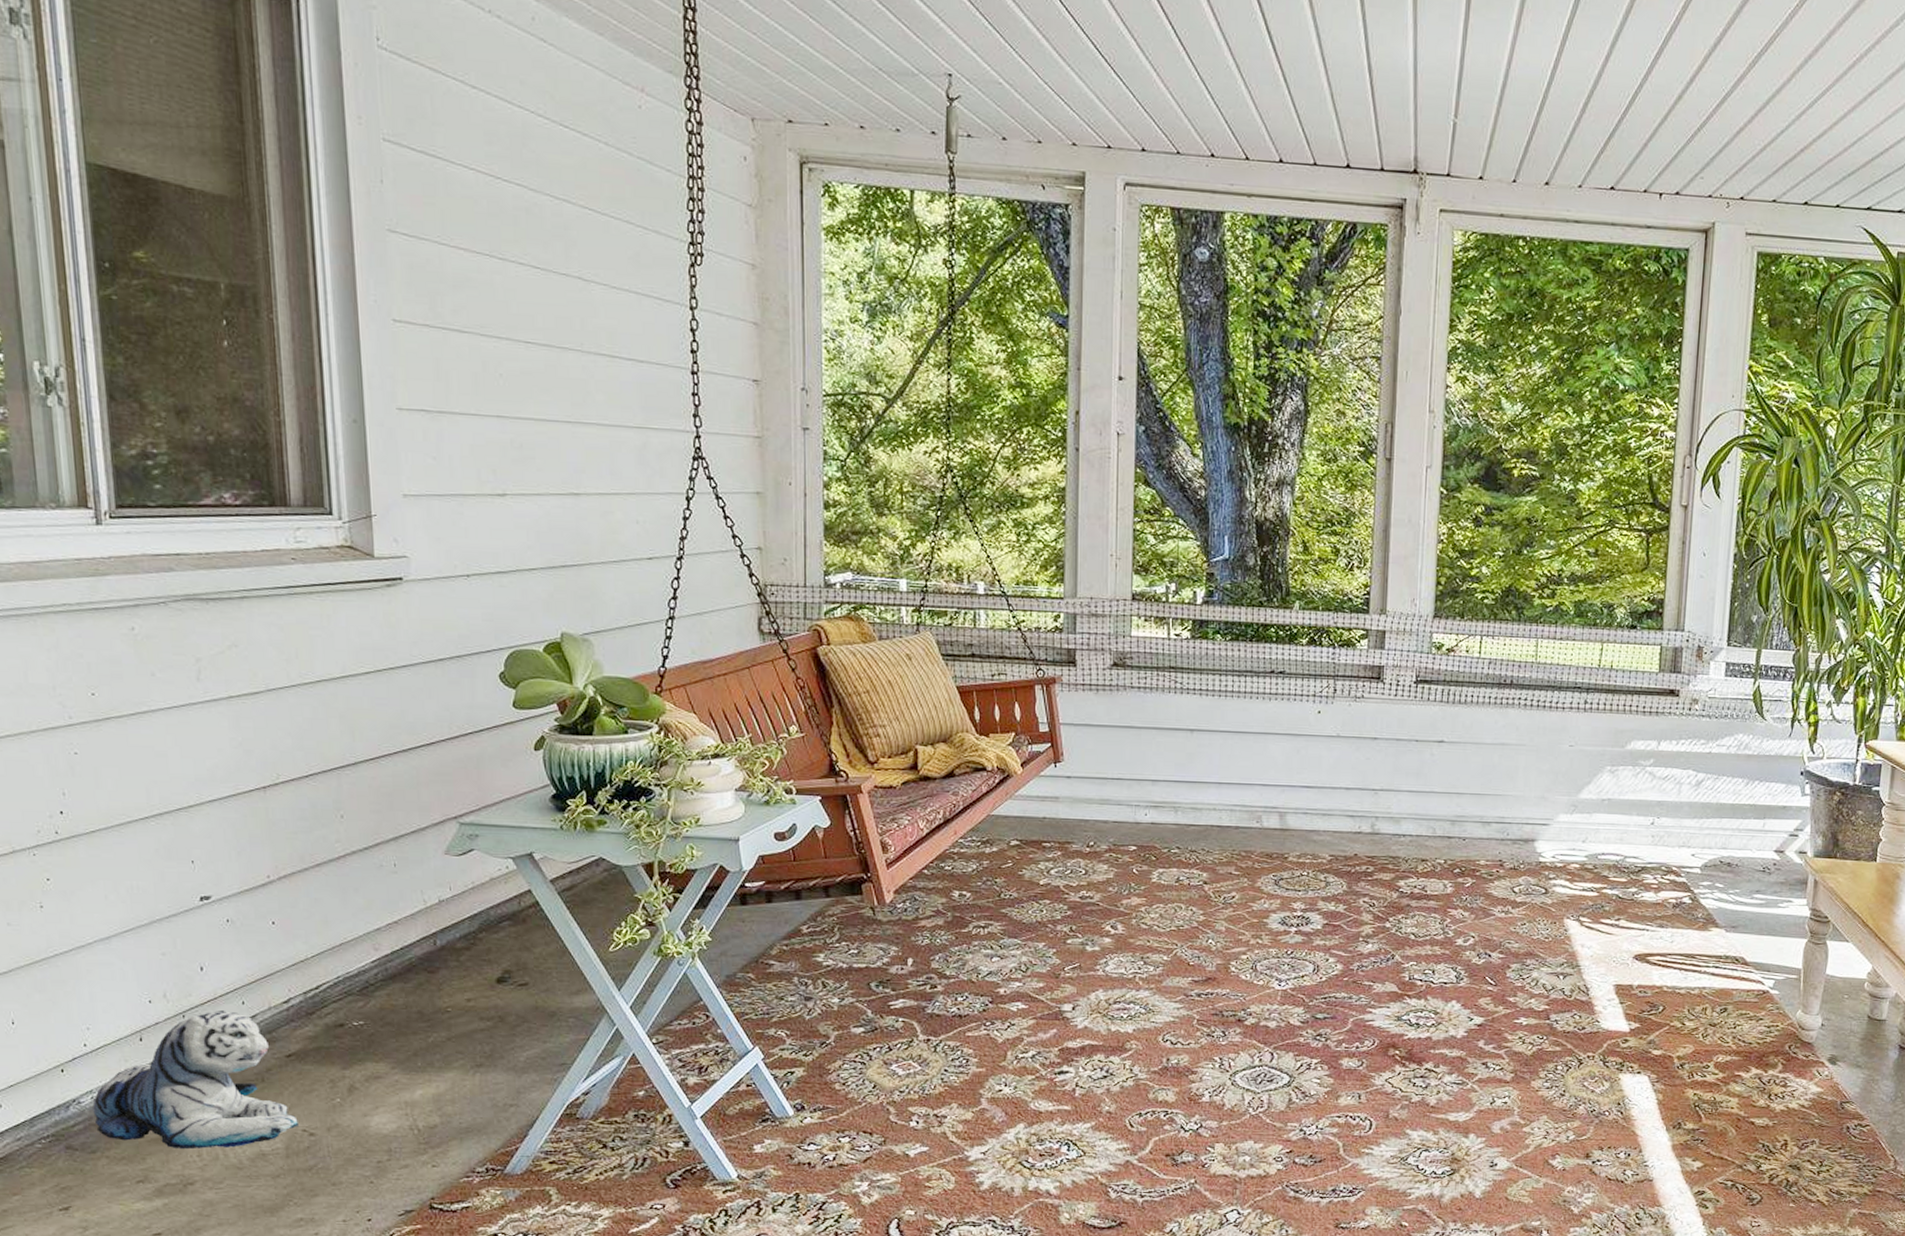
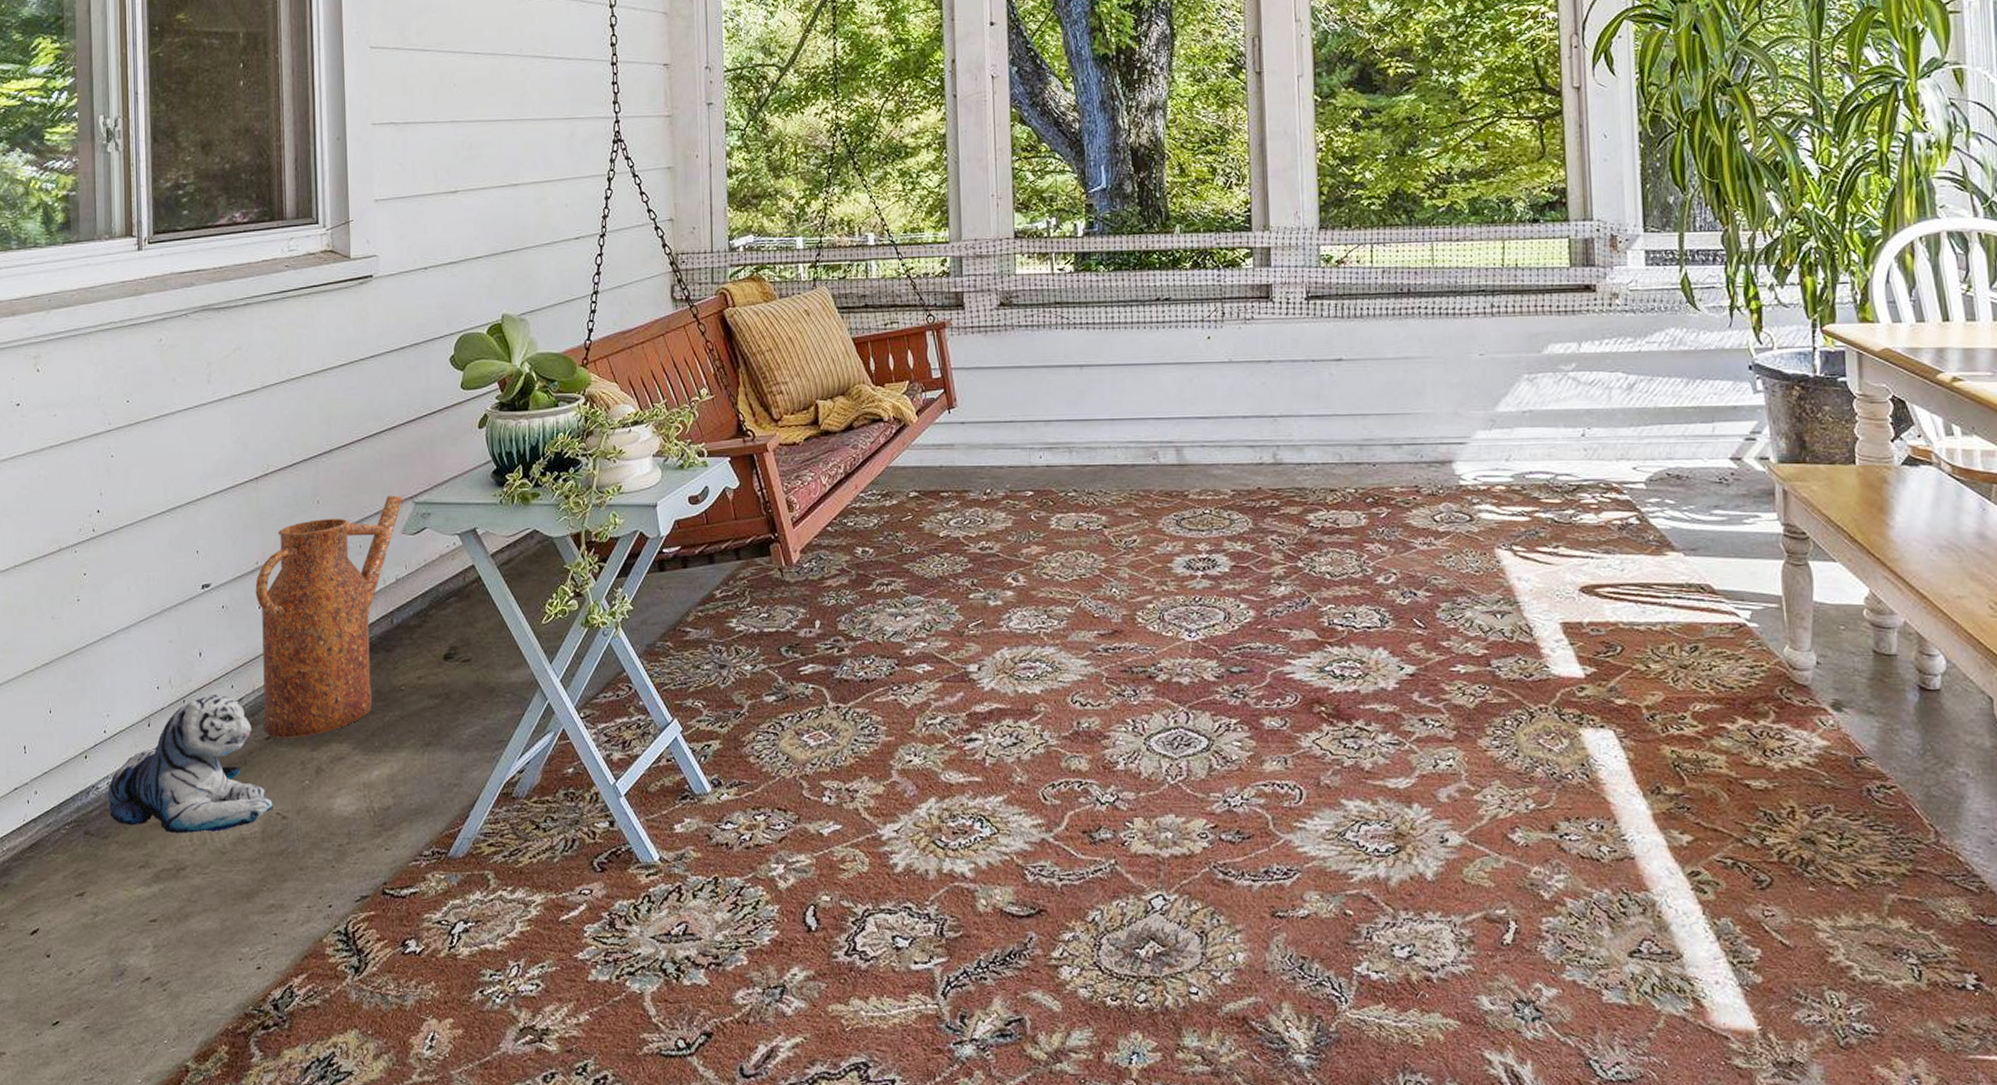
watering can: none [267,814,445,1056] -> present [255,495,402,738]

